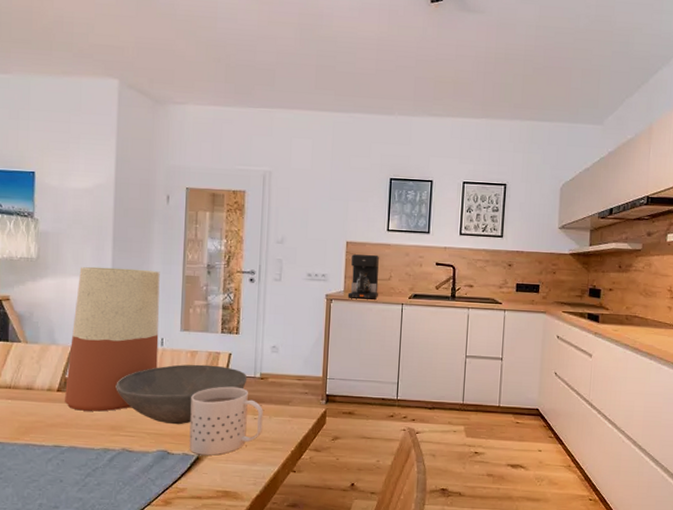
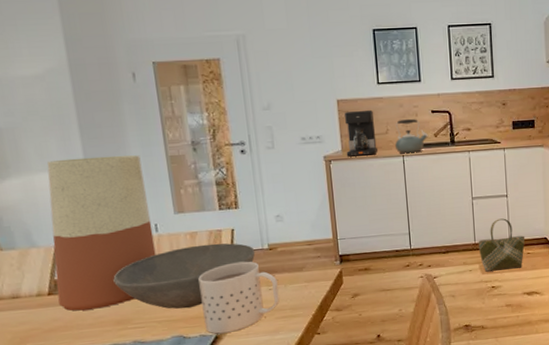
kettle: none [395,268,431,303] -> present [394,119,429,154]
shopping bag: none [466,381,516,437] -> present [478,218,525,272]

